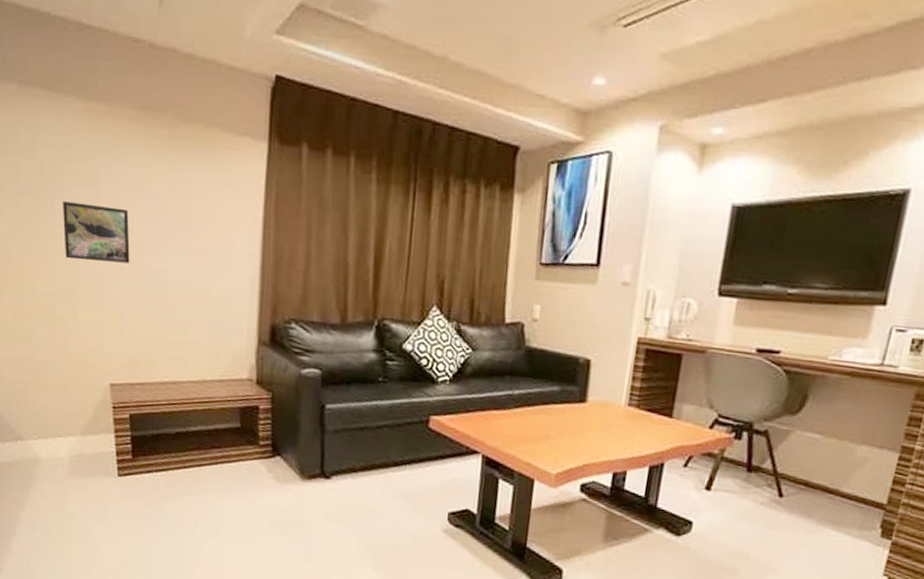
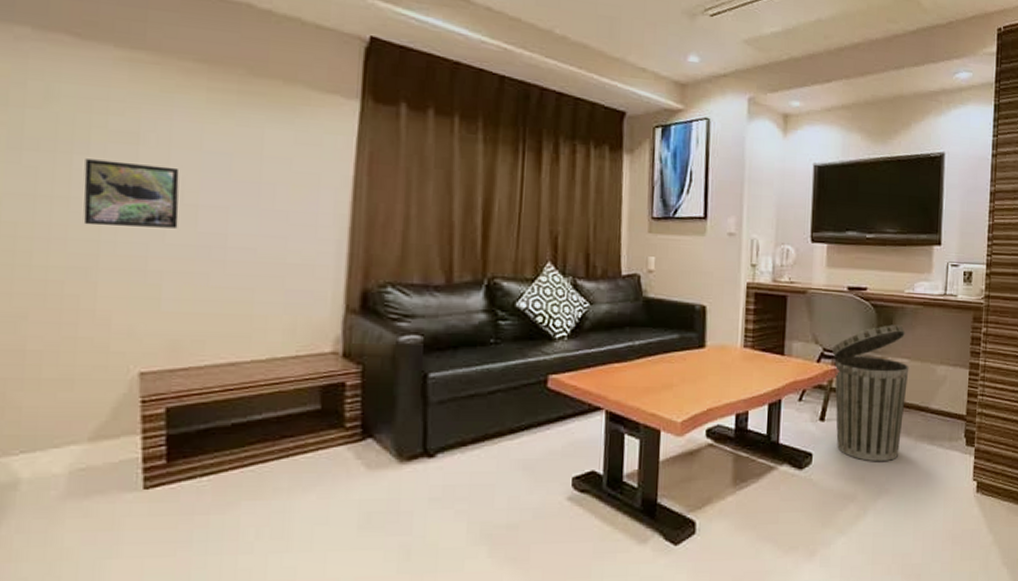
trash can: none [722,394,823,542] -> present [832,324,909,462]

